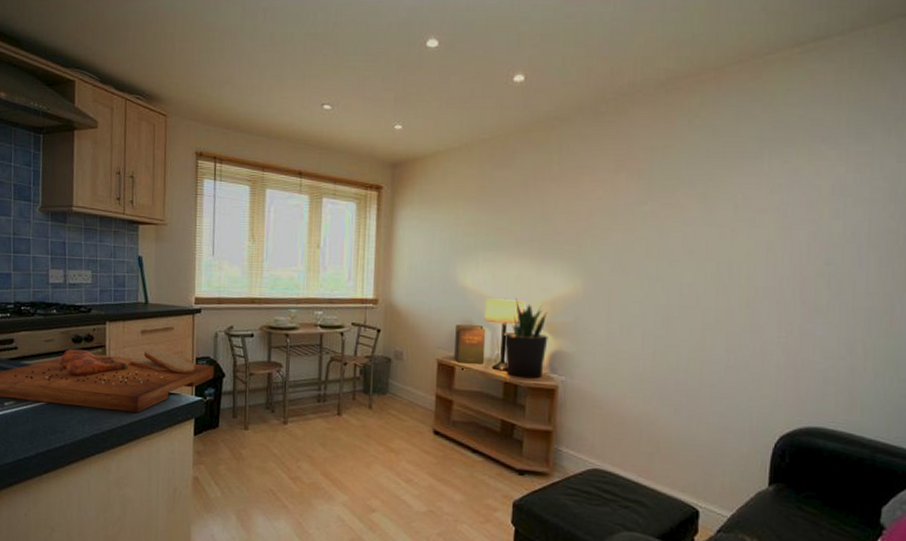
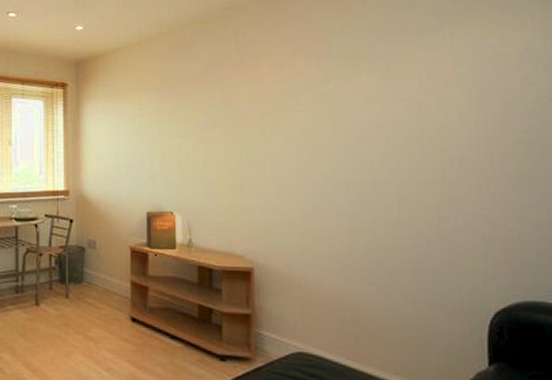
table lamp: present [484,298,526,371] -> none [174,183,214,256]
planter: present [504,298,548,379] -> none [195,183,240,262]

